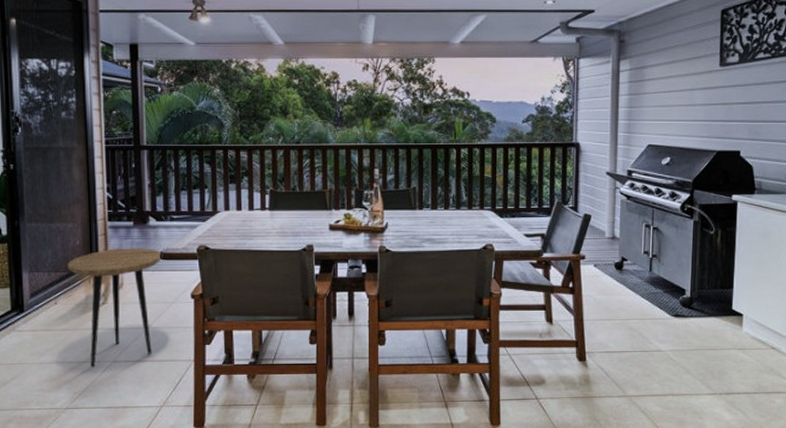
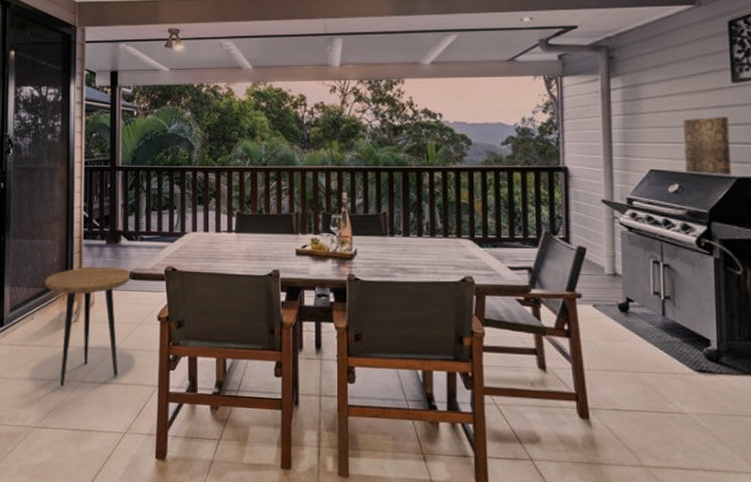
wall art: none [676,97,715,149] -> present [683,117,731,175]

